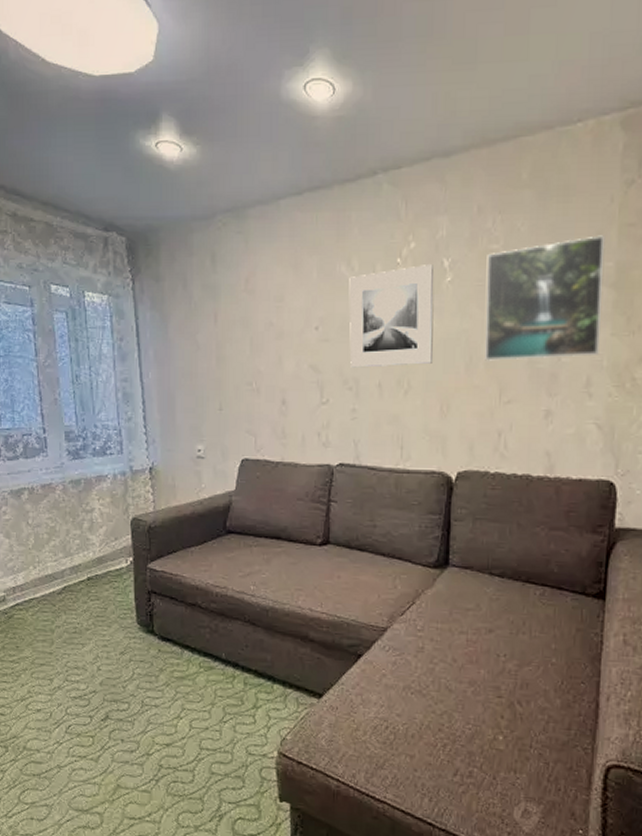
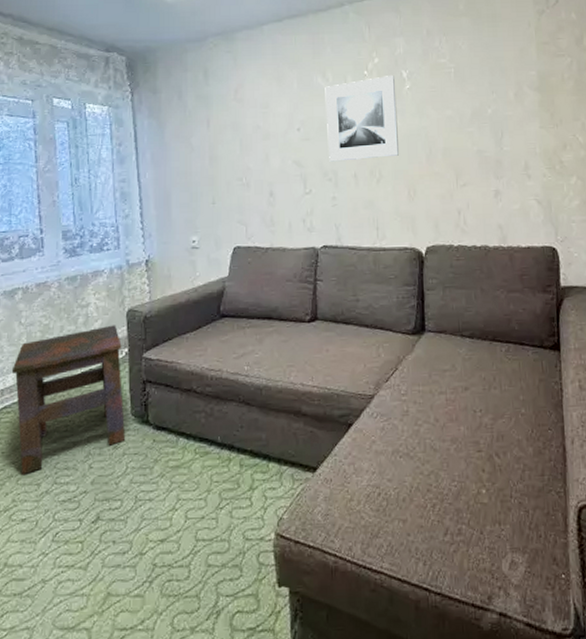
side table: none [21,532,131,669] -> present [11,325,125,474]
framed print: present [483,235,606,361] -> none [437,51,532,152]

